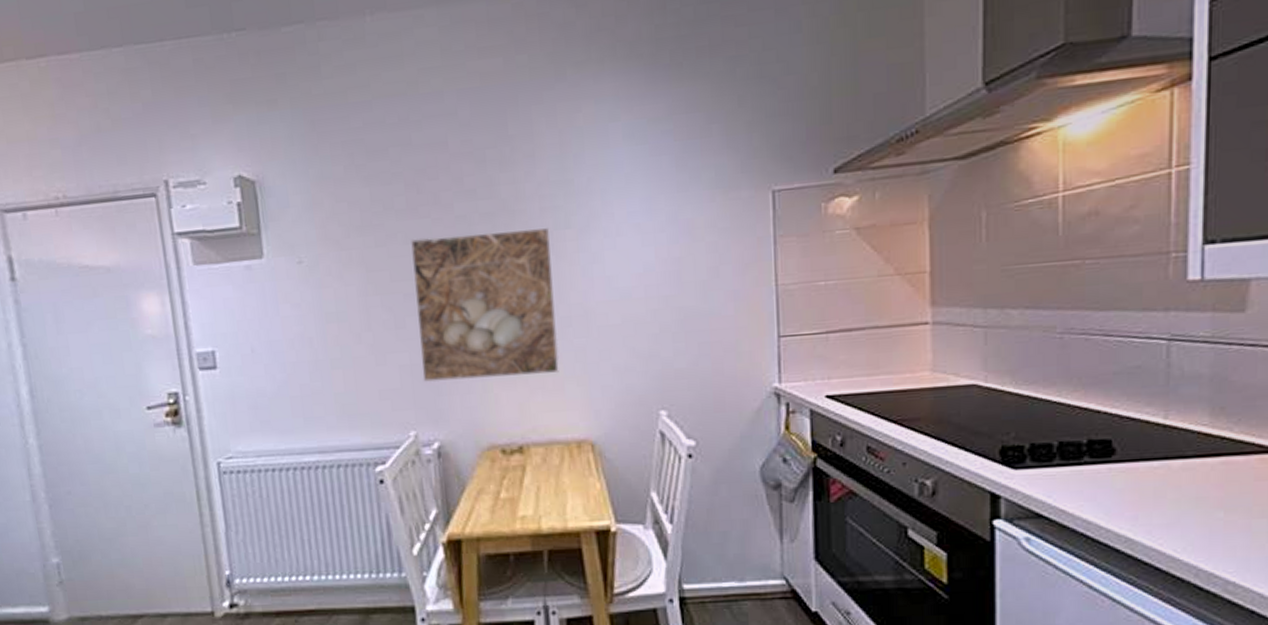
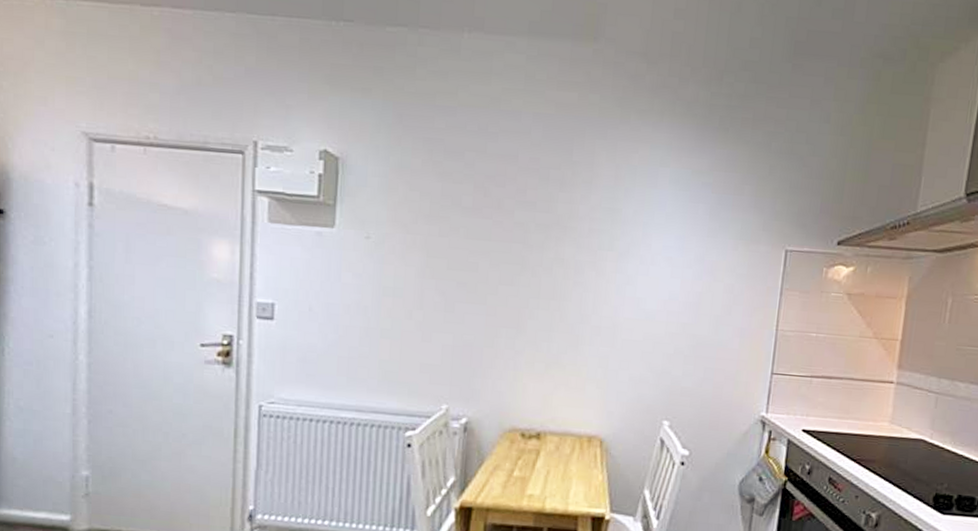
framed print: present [411,227,560,383] -> none [461,234,595,375]

